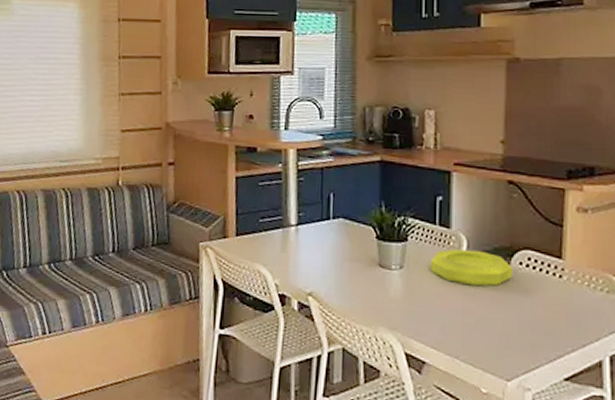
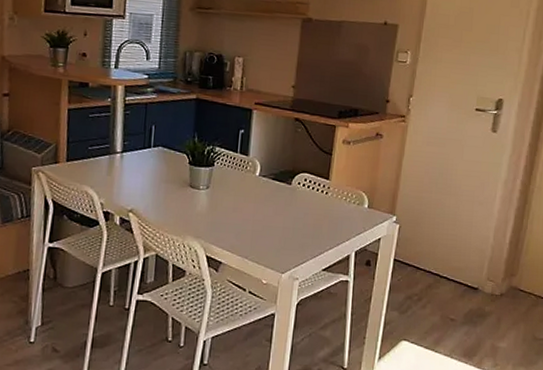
bowl: present [430,248,513,286] -> none [230,172,293,202]

